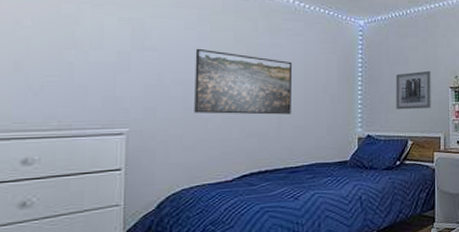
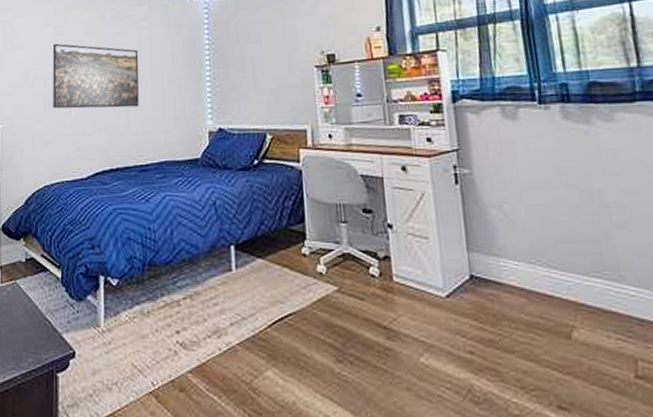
wall art: present [395,70,431,110] -> none [247,47,293,97]

